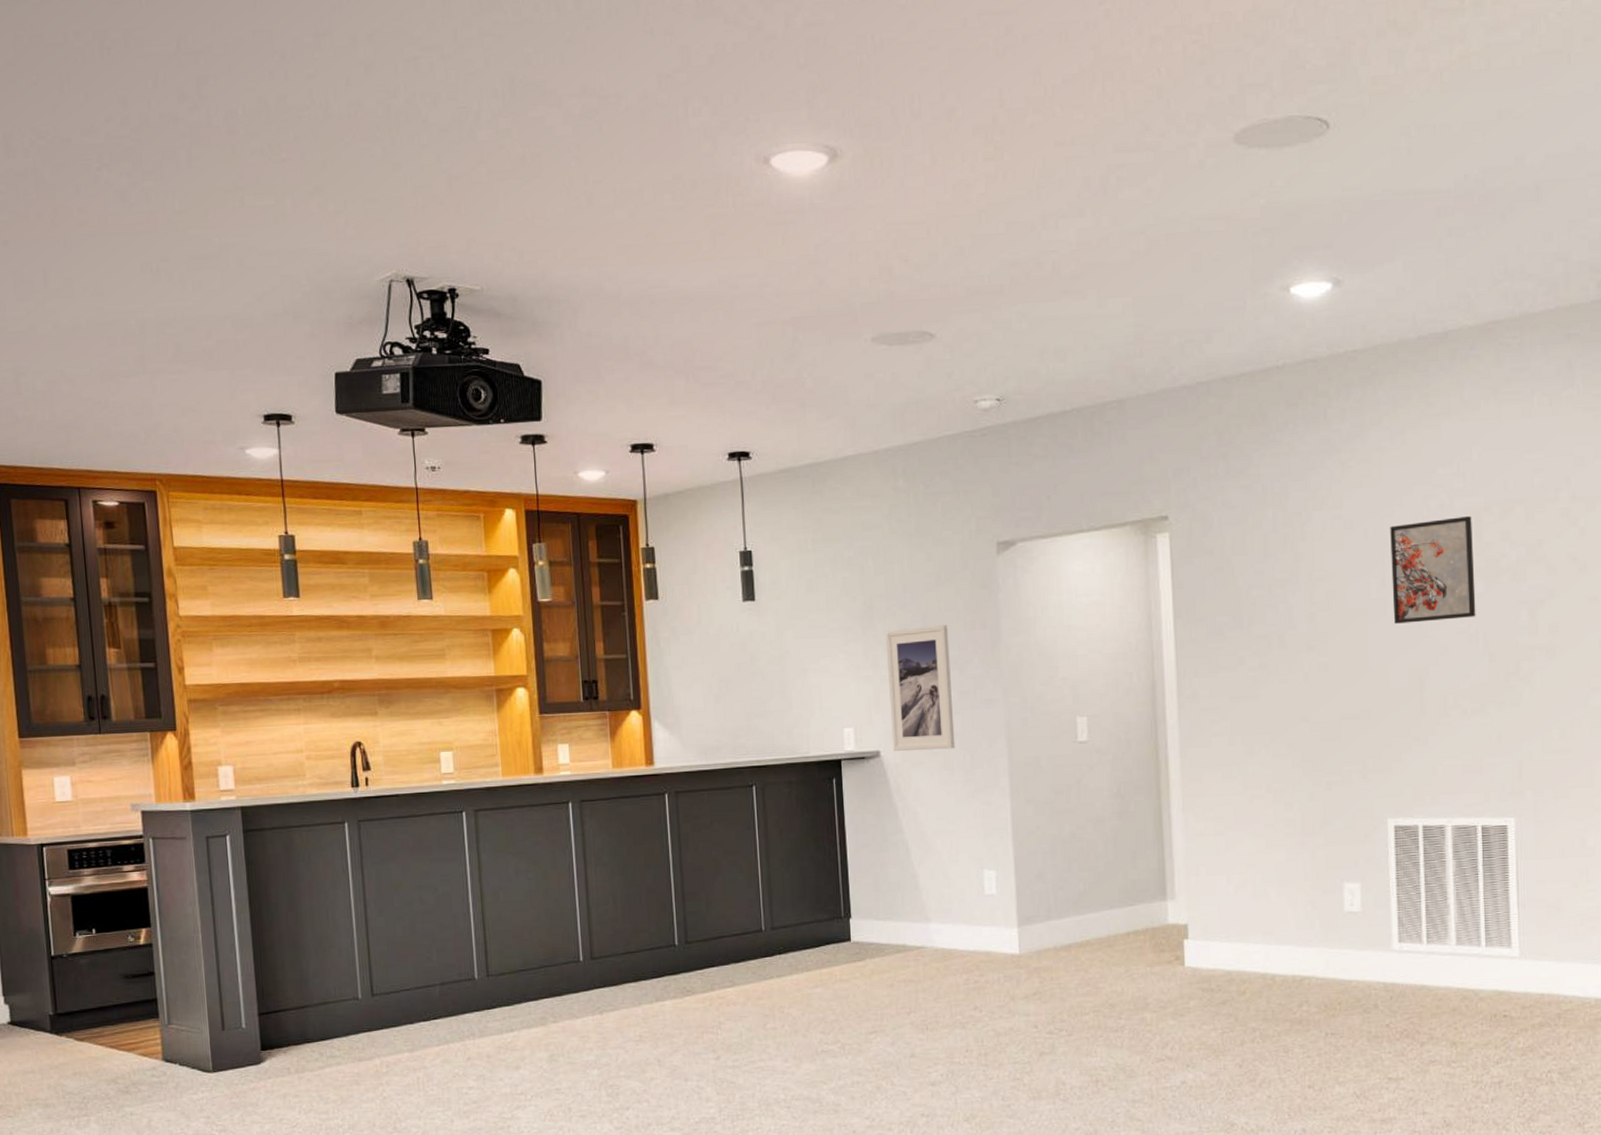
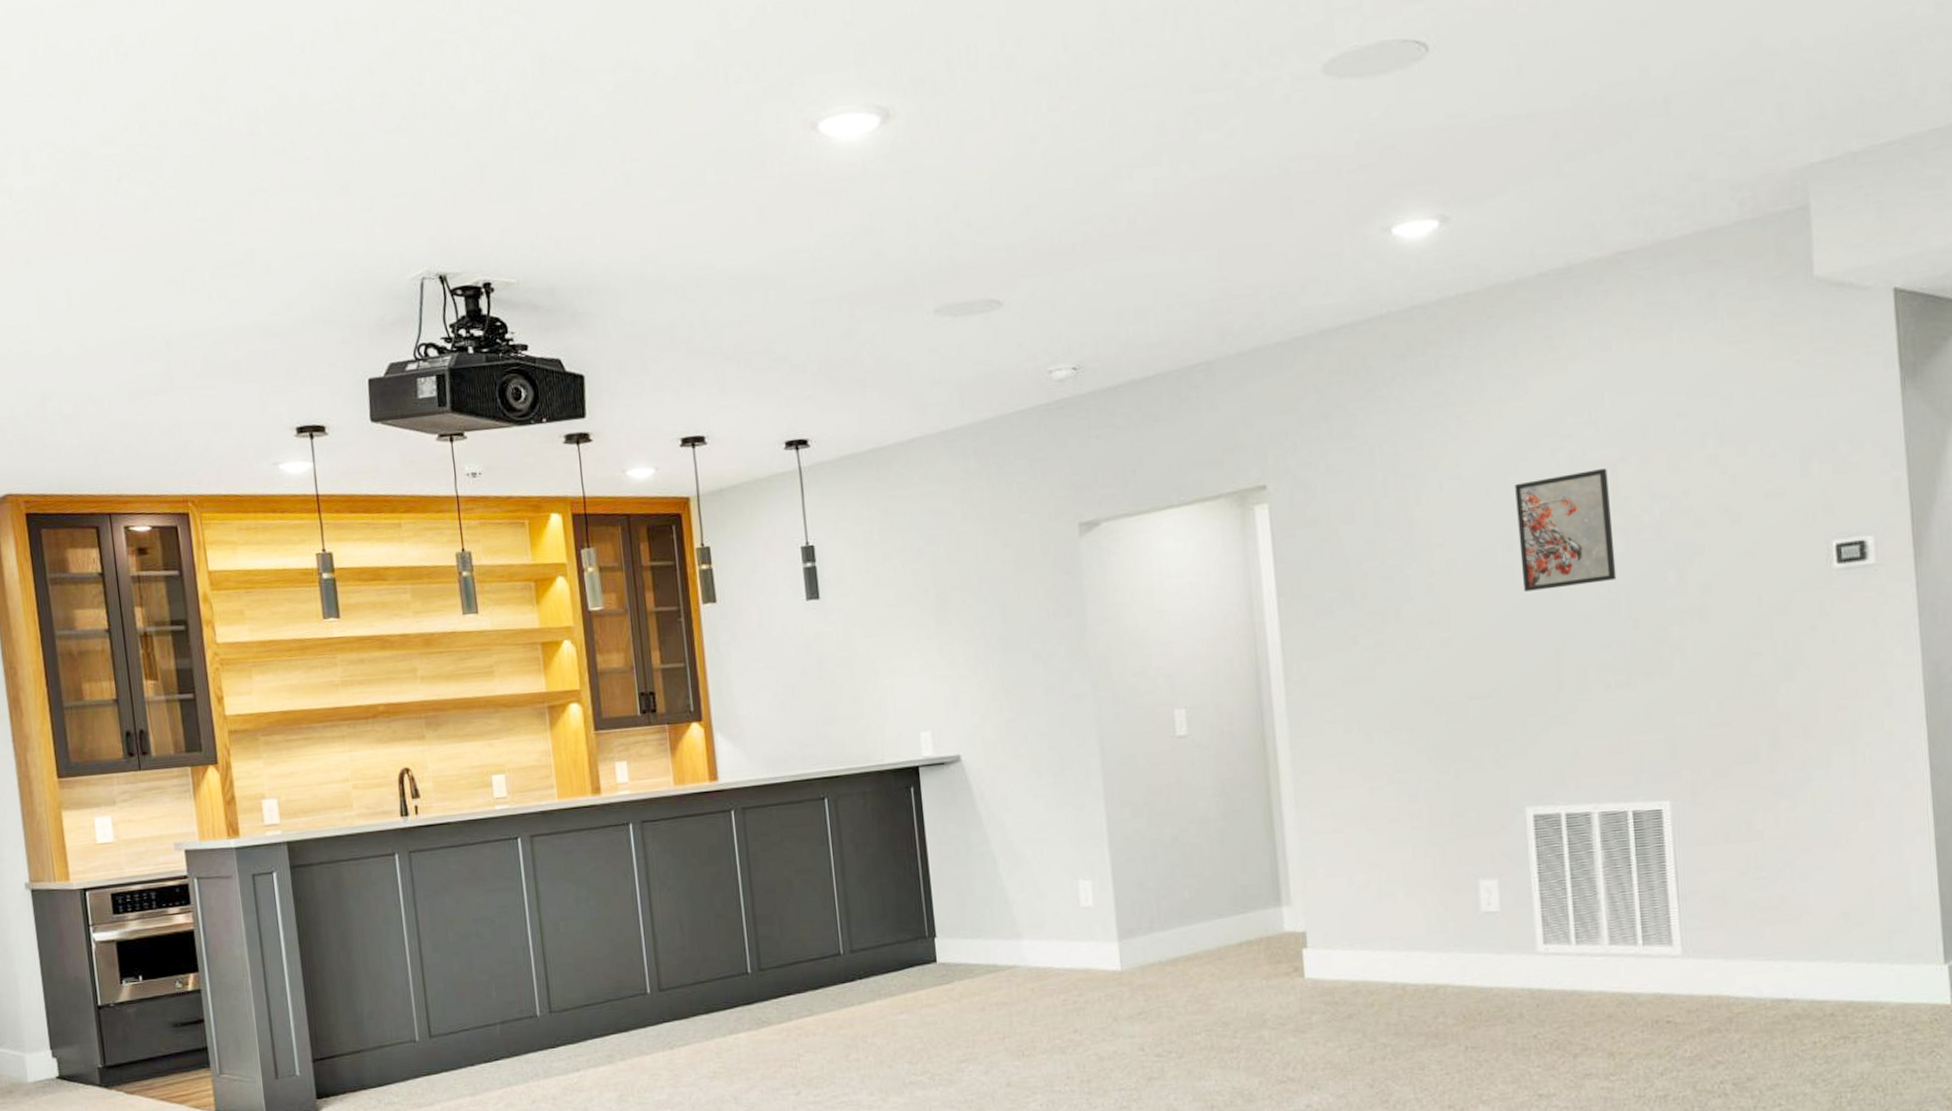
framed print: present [885,624,955,751] -> none [961,615,1042,755]

